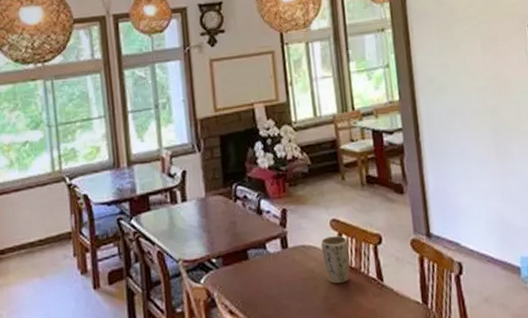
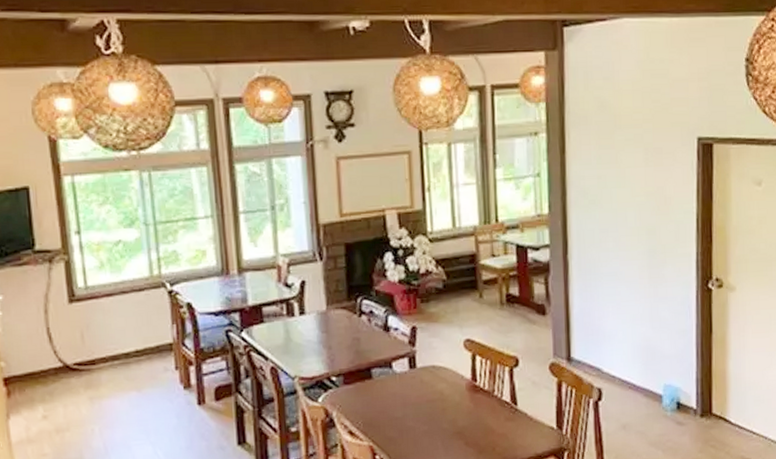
plant pot: present [320,236,351,284] -> none [452,357,484,406]

